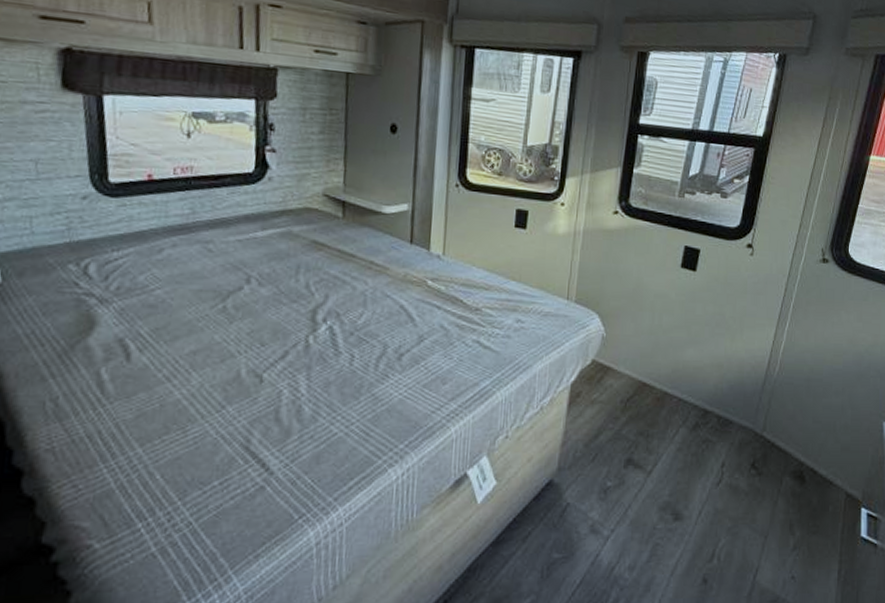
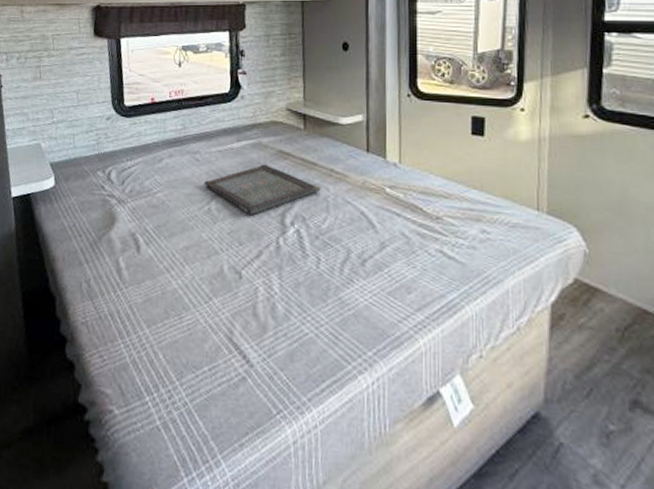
serving tray: none [218,256,359,313] -> present [204,164,321,216]

